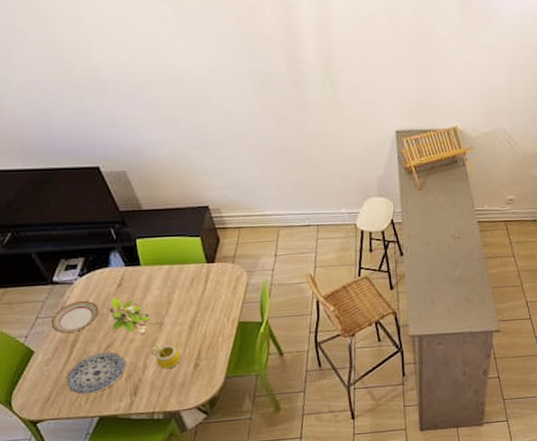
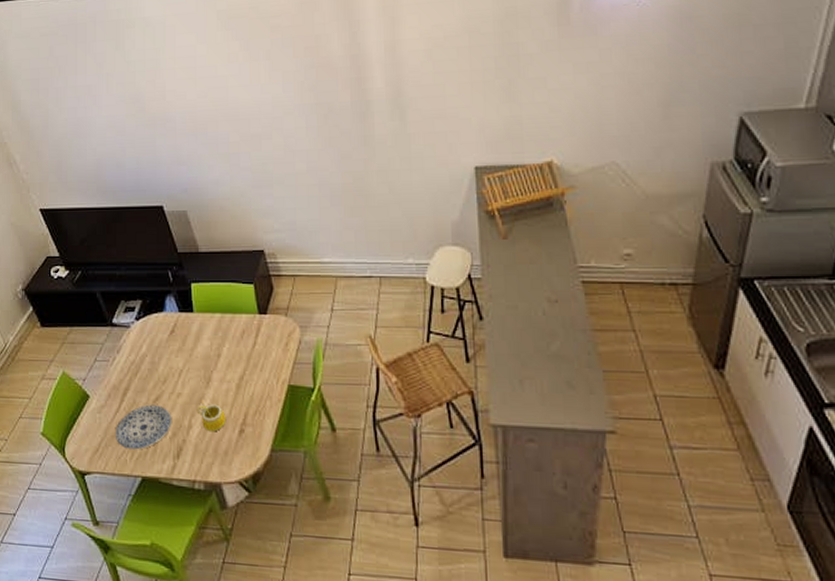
plate: present [51,300,99,334] -> none [107,345,151,380]
plant: present [101,297,162,335] -> none [154,345,210,390]

